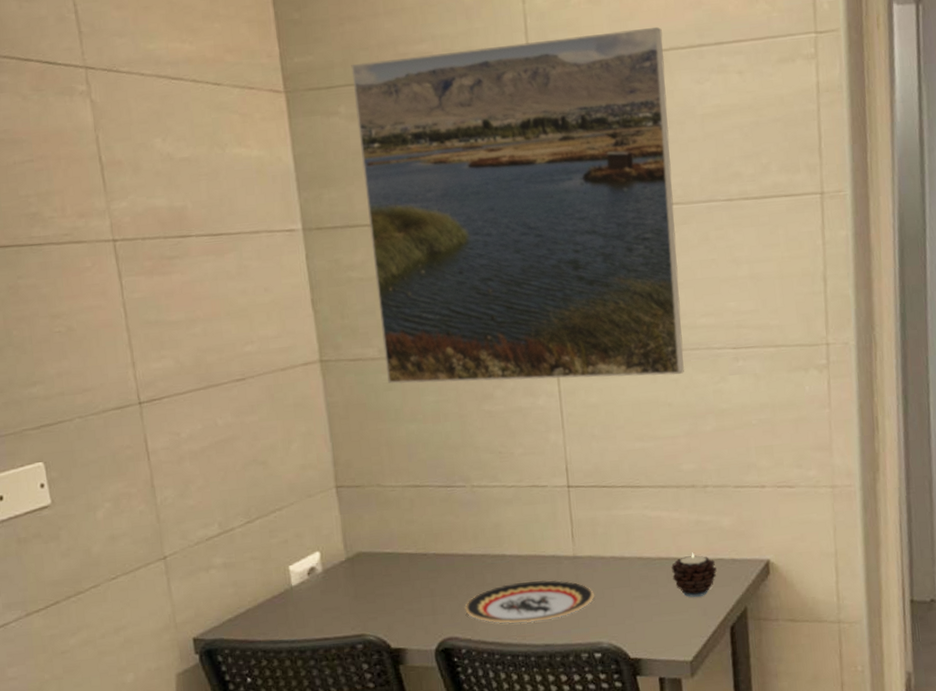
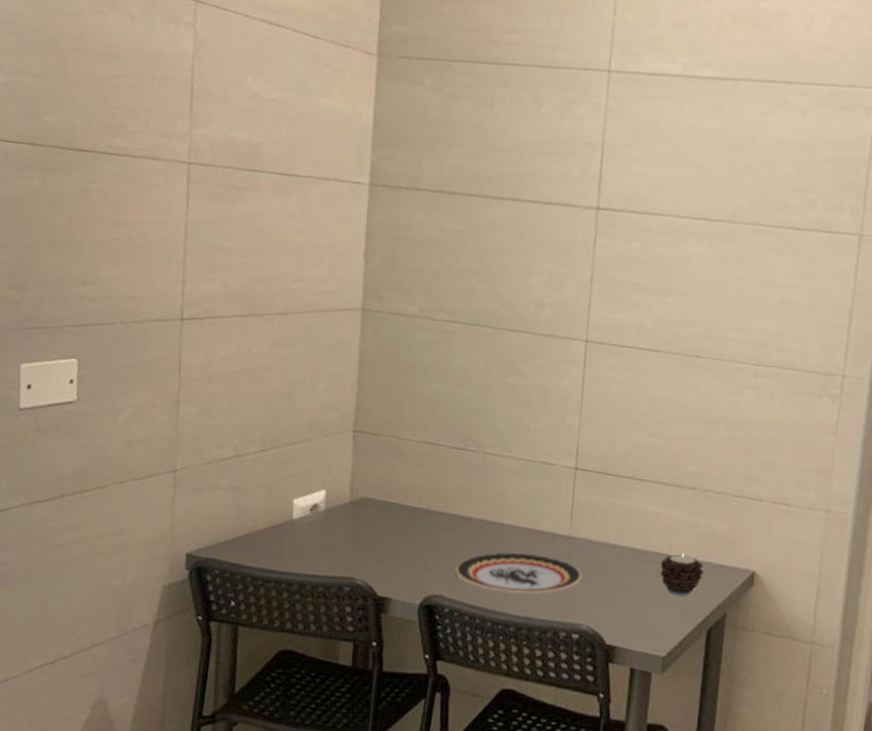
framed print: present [351,26,685,384] -> none [422,41,738,381]

